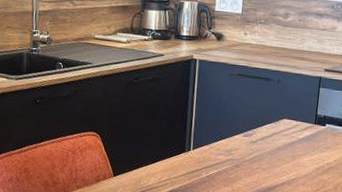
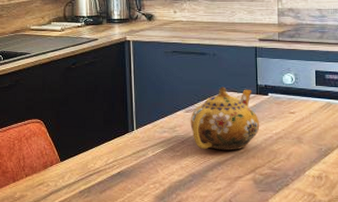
teapot: none [246,114,314,177] -> present [190,87,260,150]

